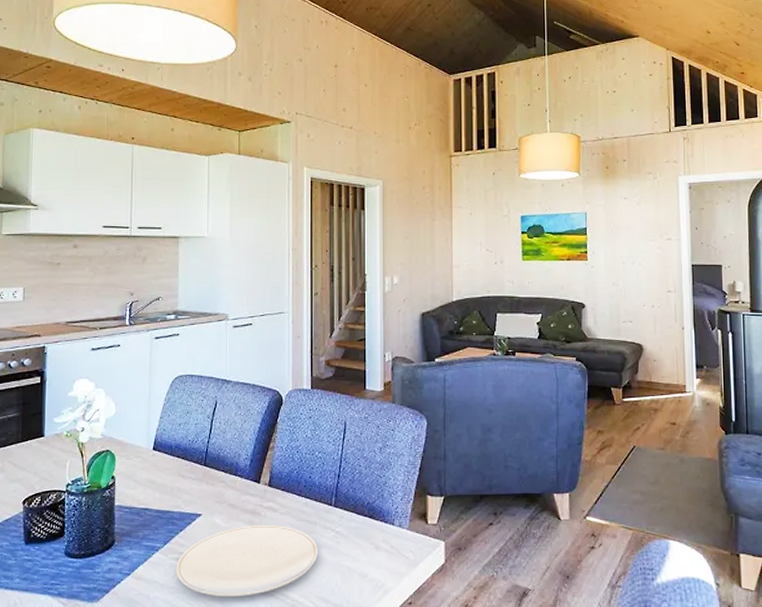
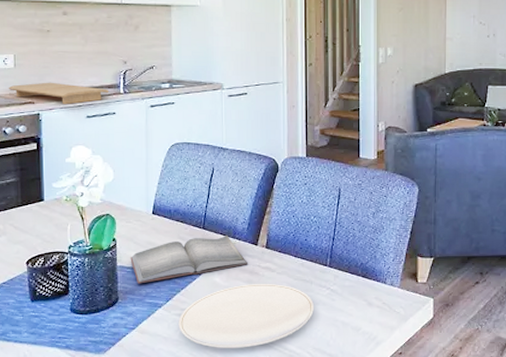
cutting board: none [15,314,115,338] -> present [8,82,109,105]
hardback book: none [128,473,250,525] -> present [130,236,249,284]

